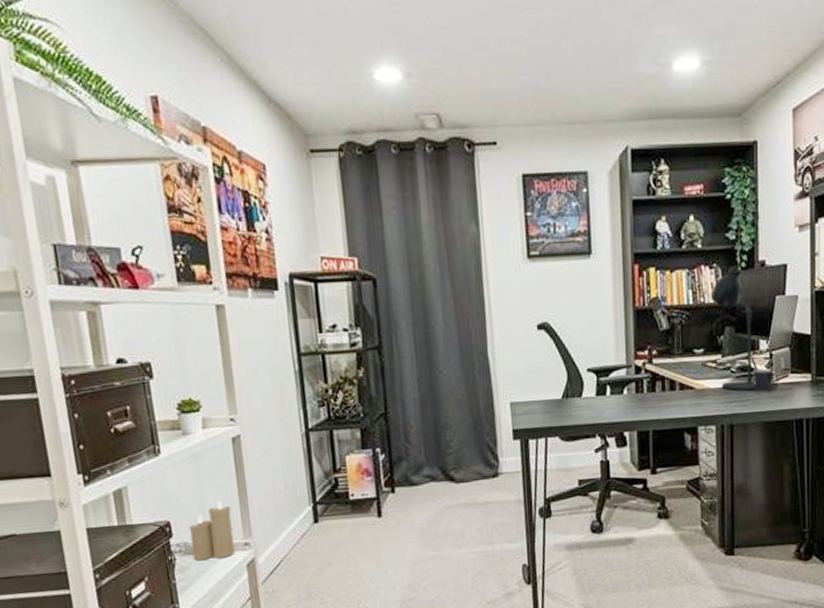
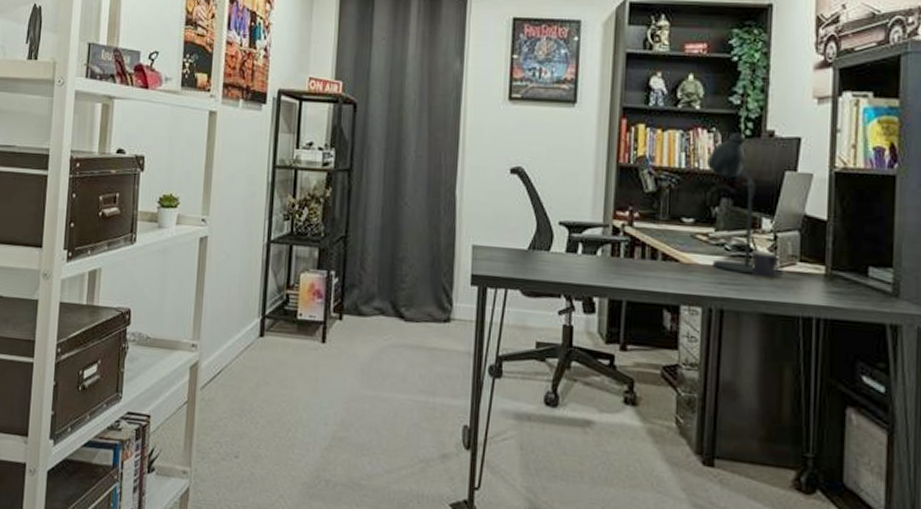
candle: present [188,499,235,561] -> none [143,295,187,355]

